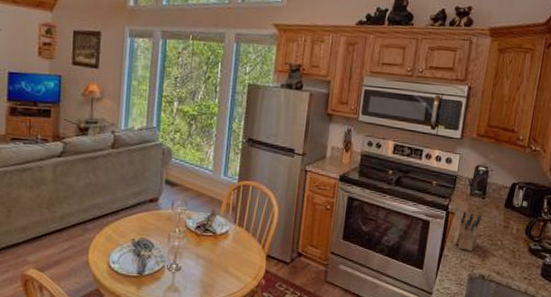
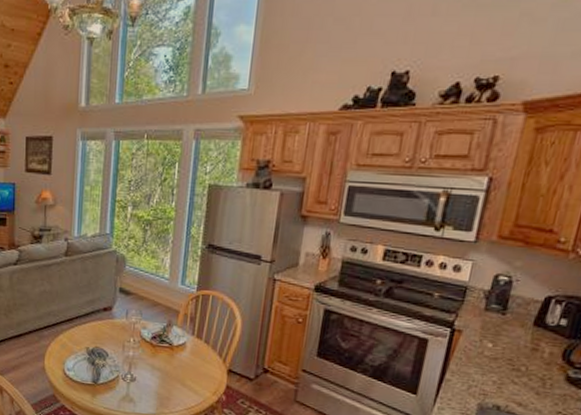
knife block: present [453,211,482,251] -> none [459,329,500,377]

